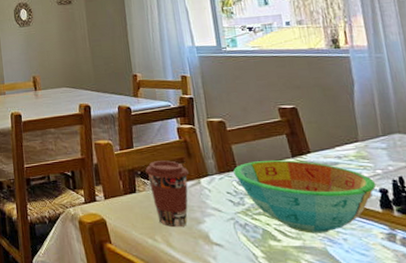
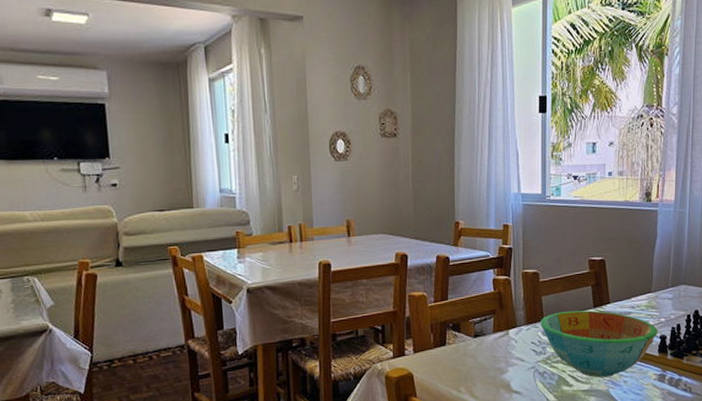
coffee cup: present [145,160,189,228] -> none [457,312,499,378]

